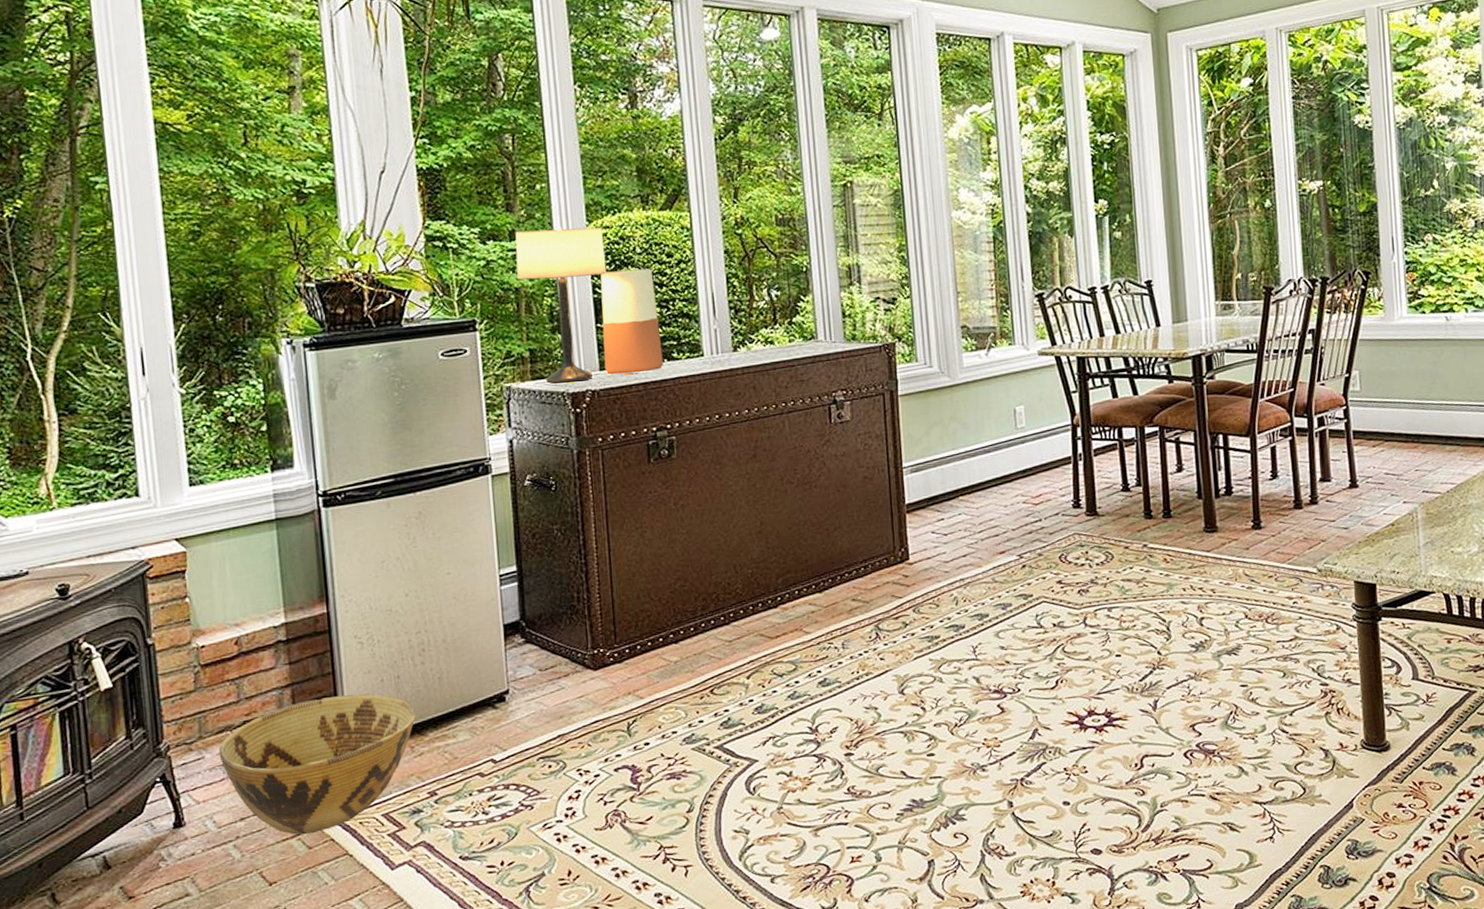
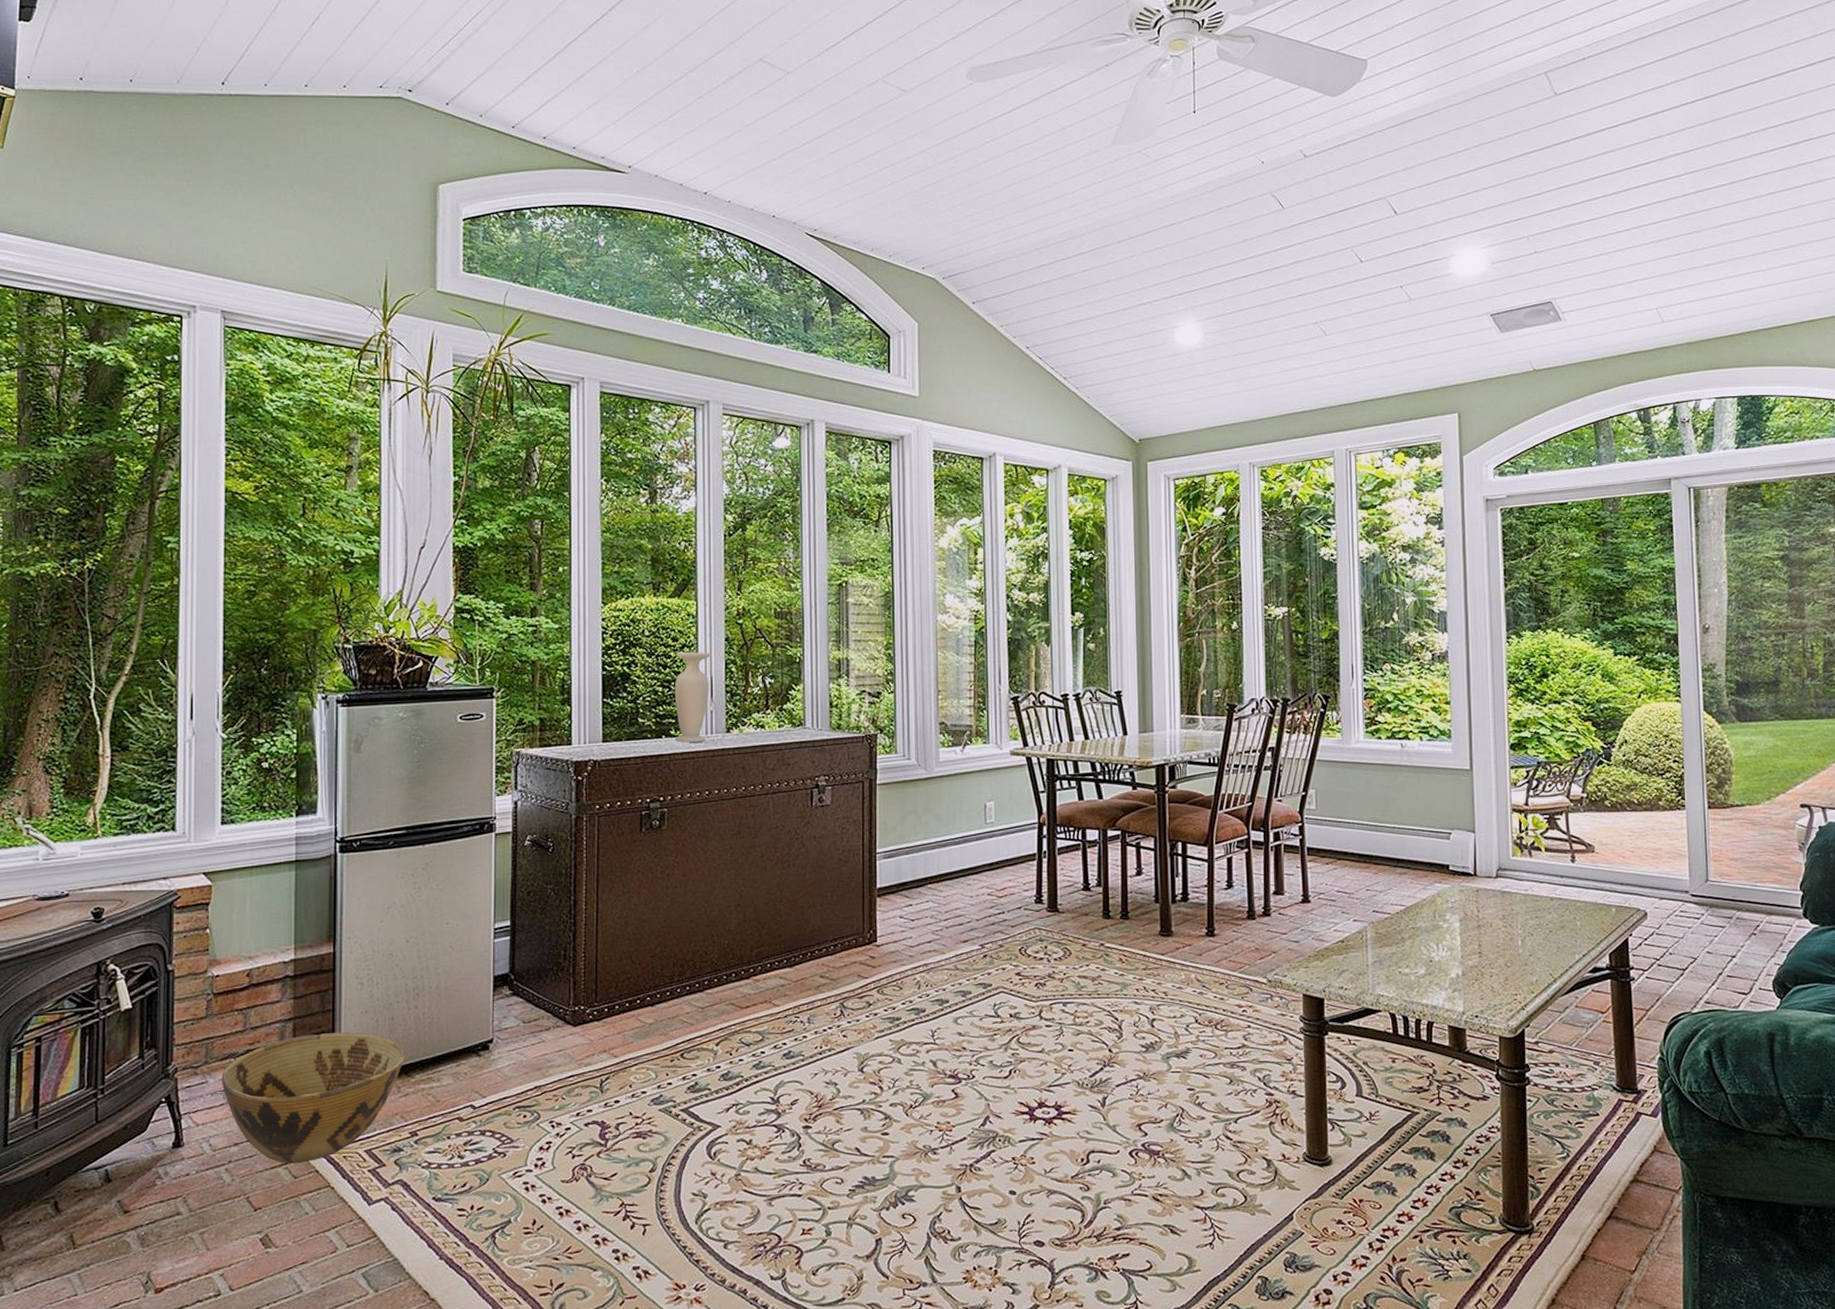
table lamp: present [515,226,607,384] -> none [534,606,616,752]
vase: present [600,268,664,375] -> none [607,650,661,747]
vase: none [672,267,712,365] -> present [674,652,710,742]

